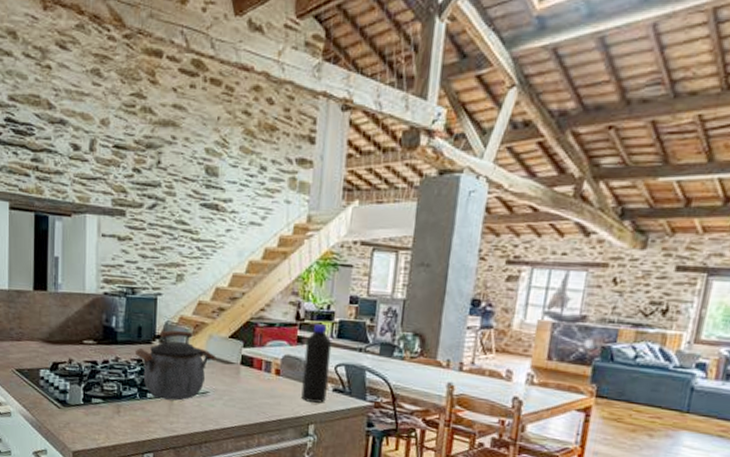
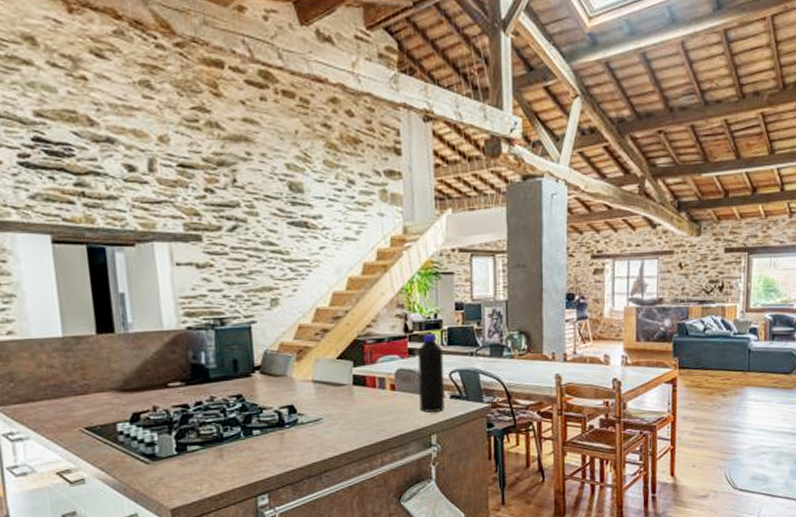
kettle: present [134,330,215,401] -> none [232,357,325,434]

